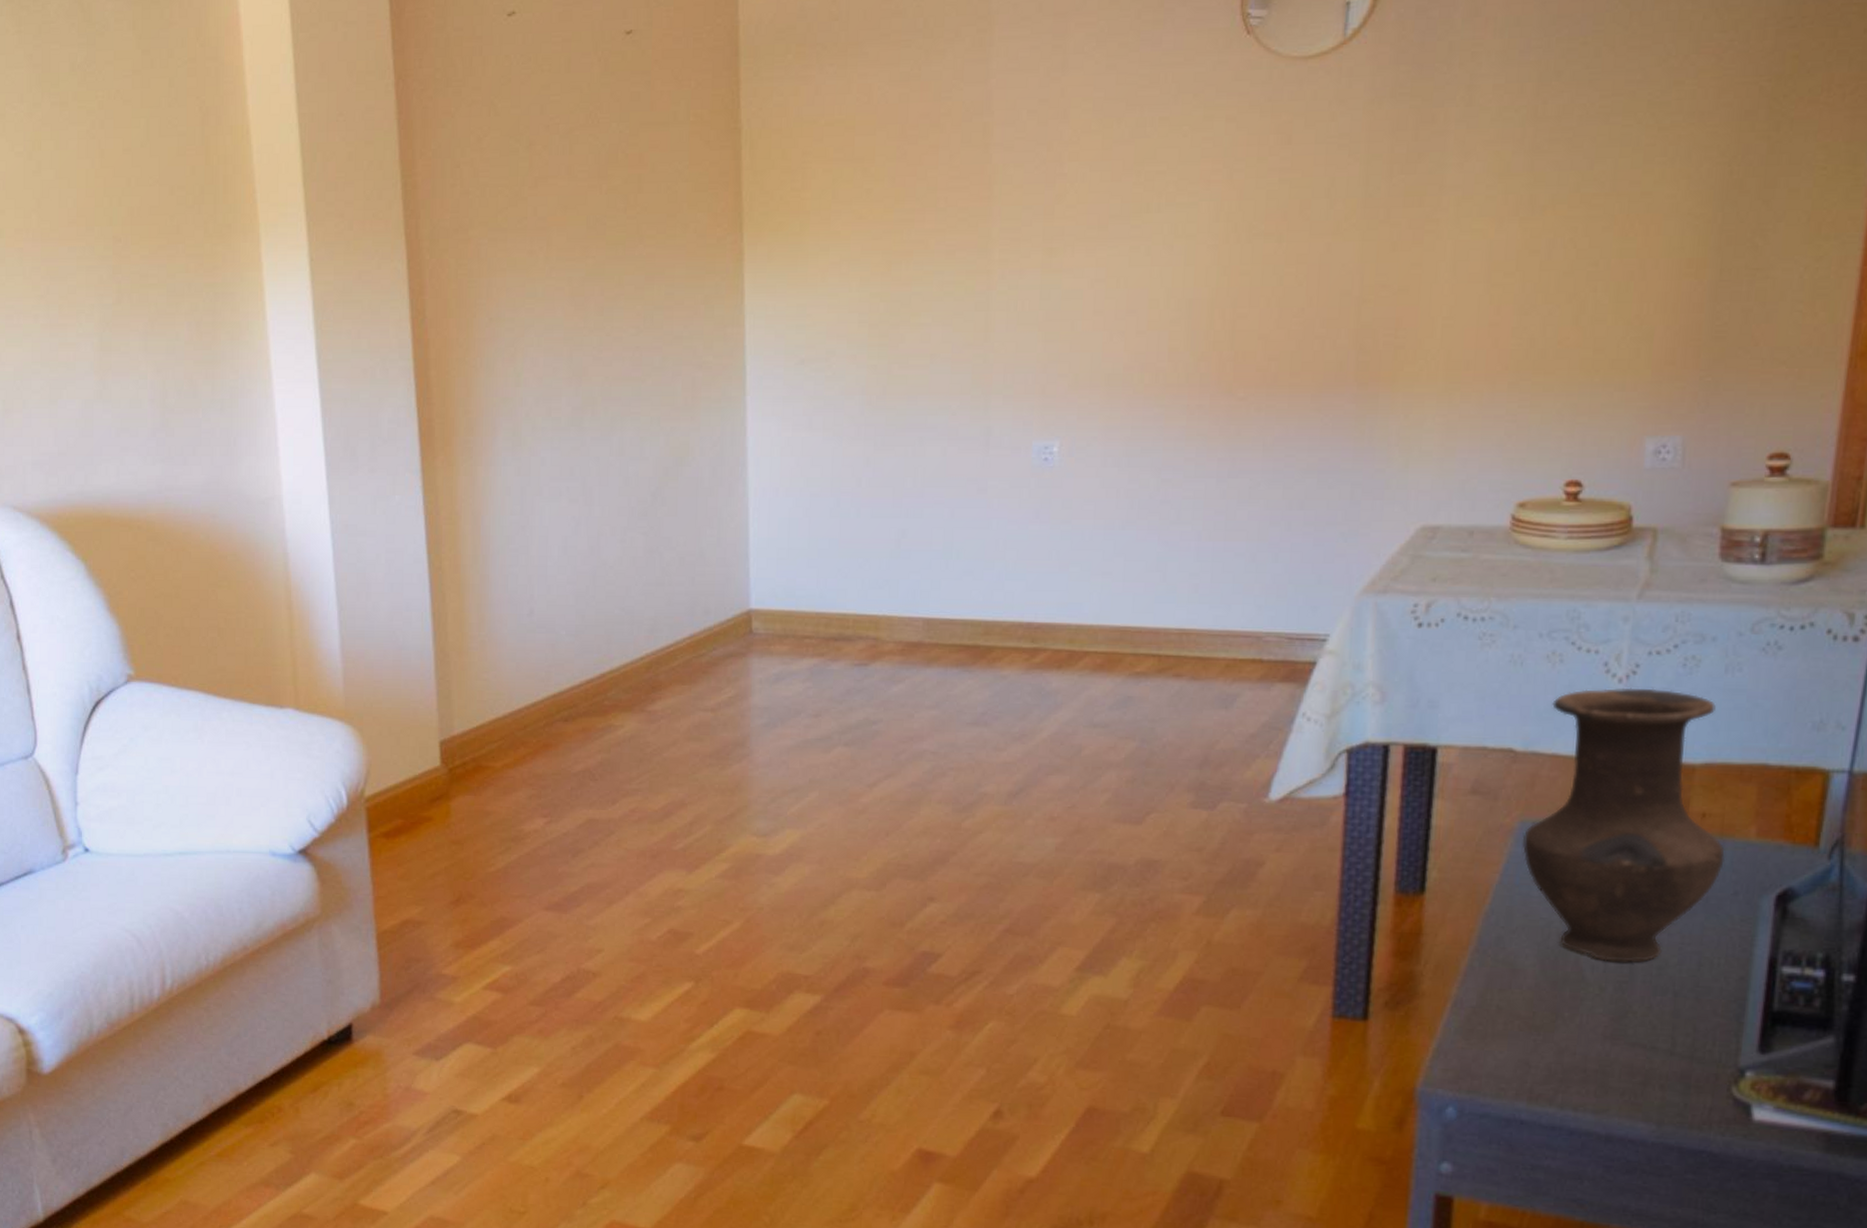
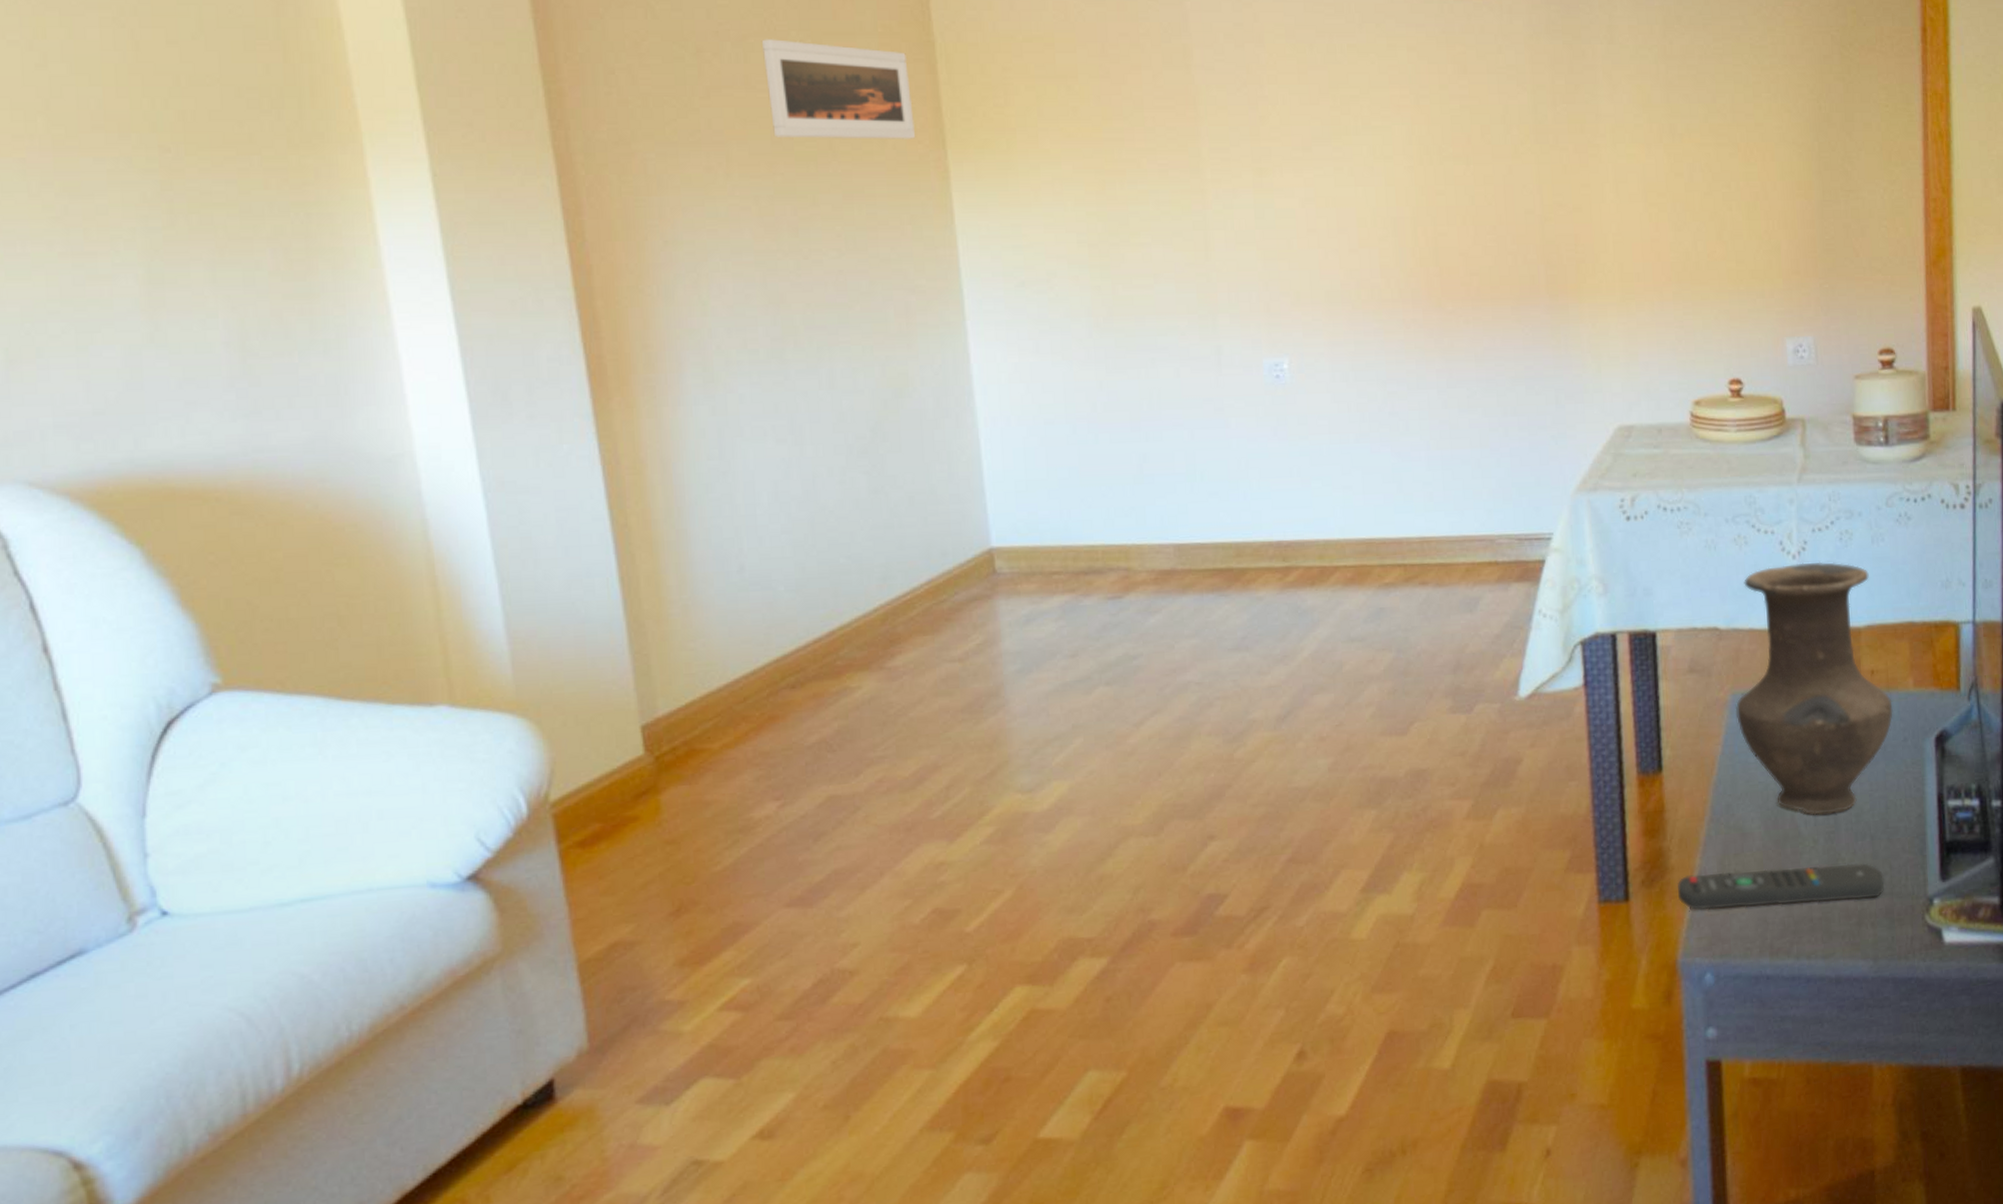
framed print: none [586,131,716,224] -> present [762,39,916,139]
remote control: none [1425,1004,1685,1059] -> present [1676,863,1885,910]

